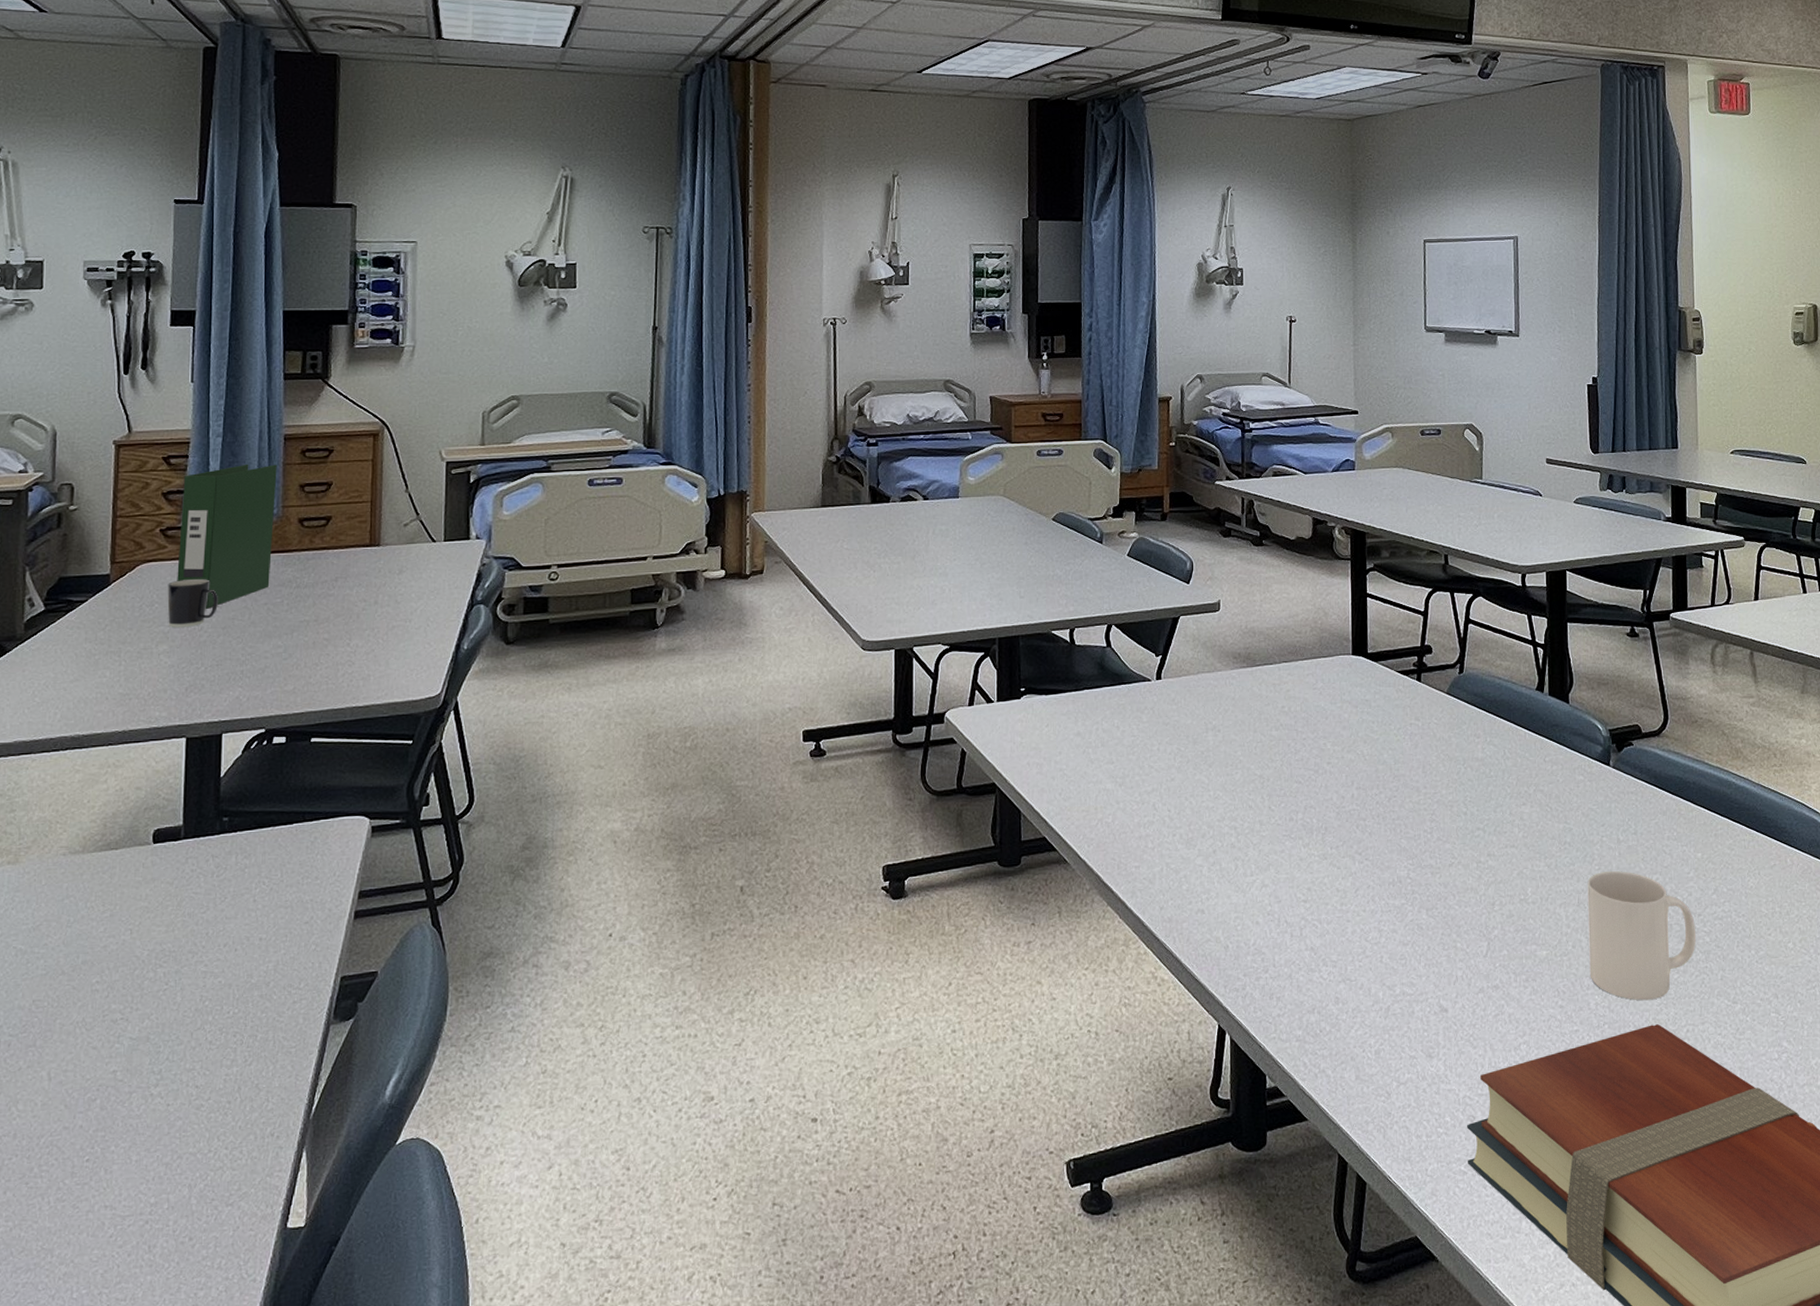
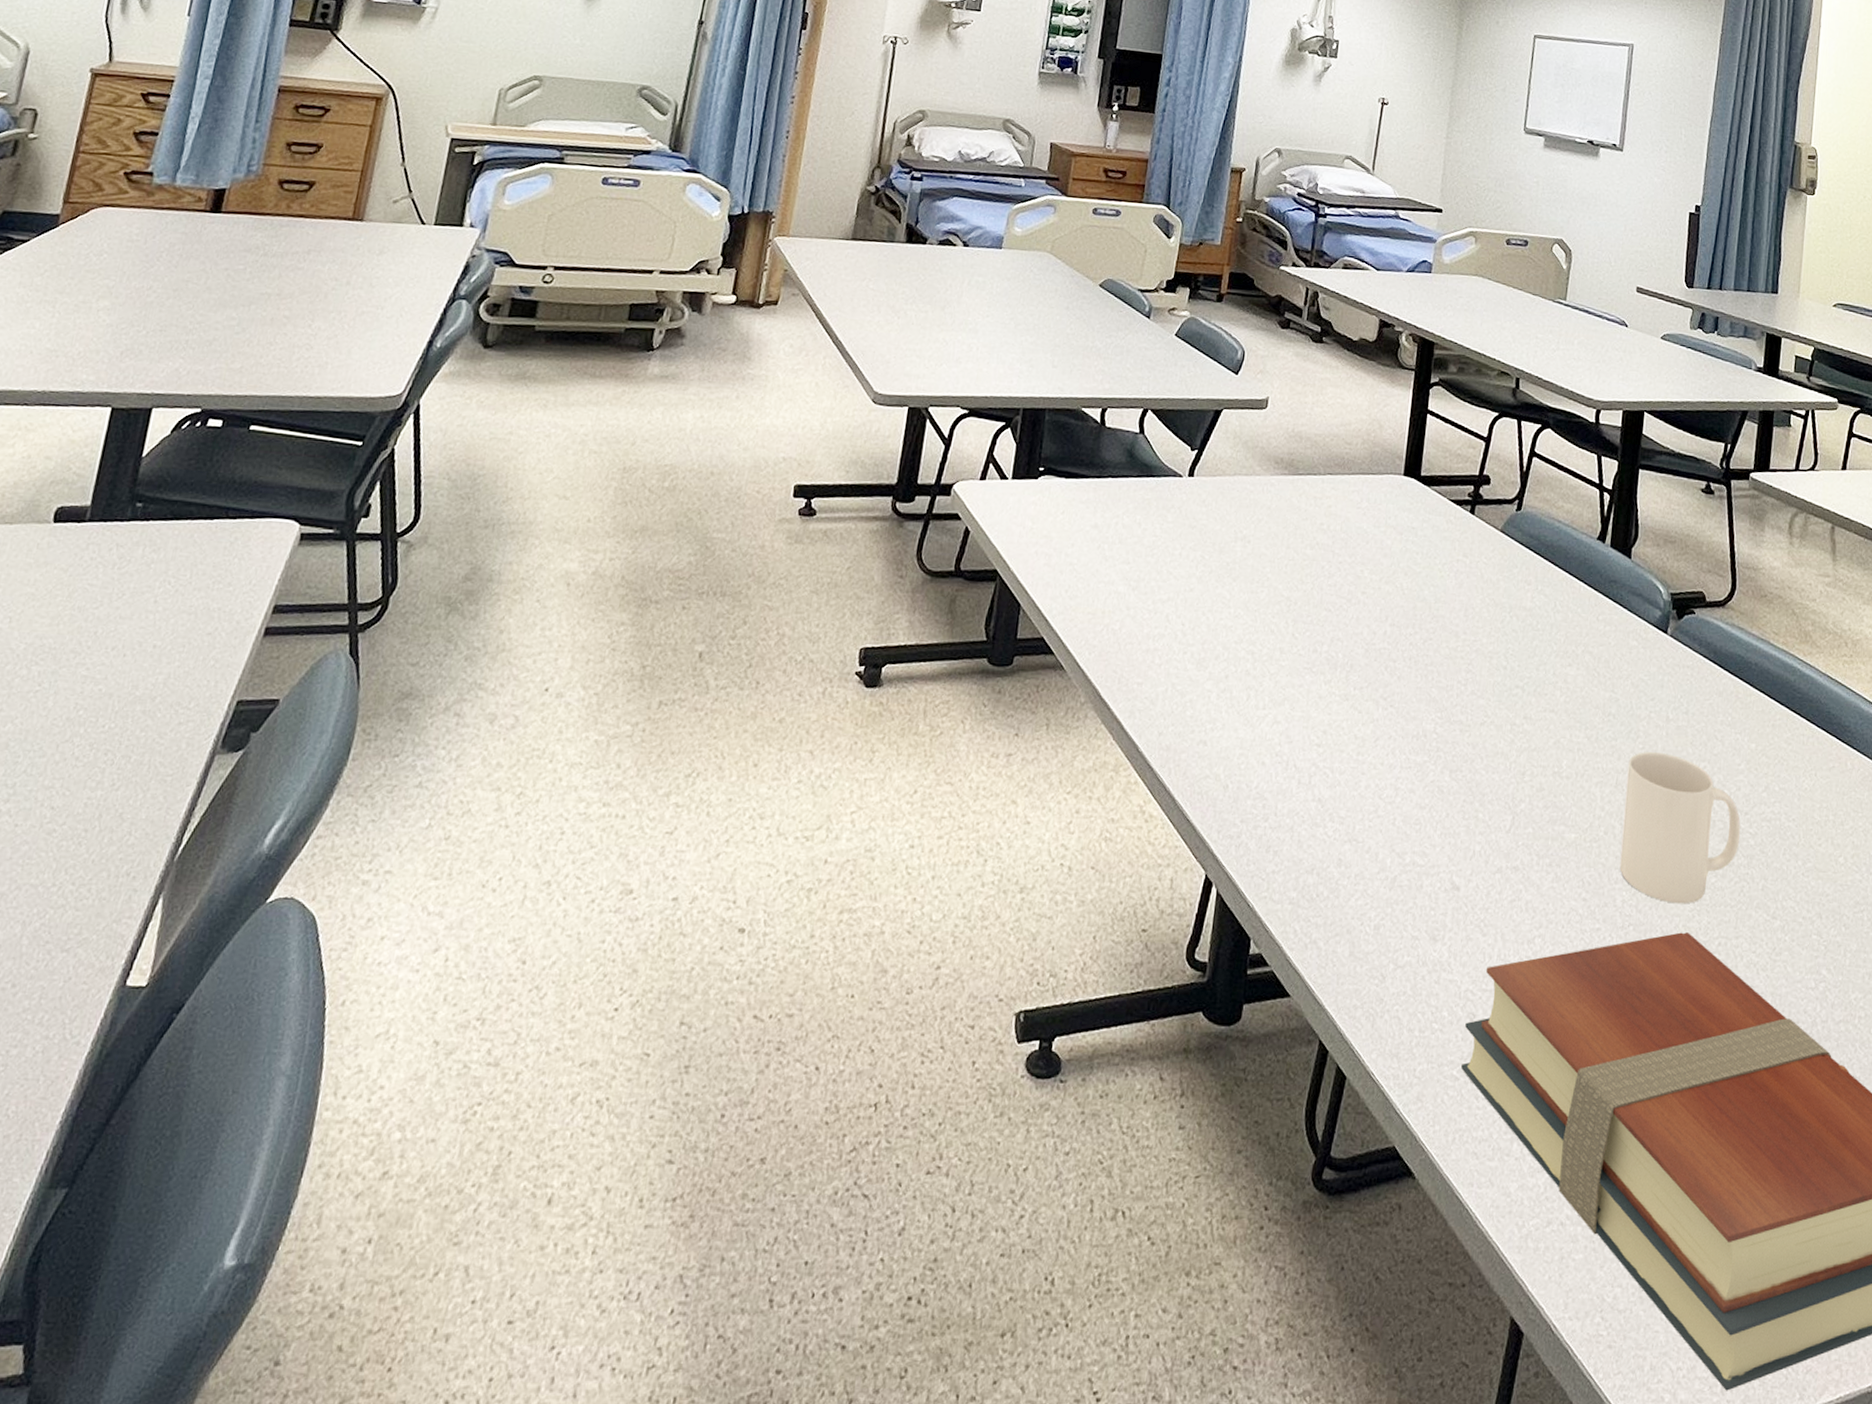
mug: present [167,578,218,627] -> none [114,230,175,284]
binder: present [177,464,277,609] -> none [133,112,266,267]

